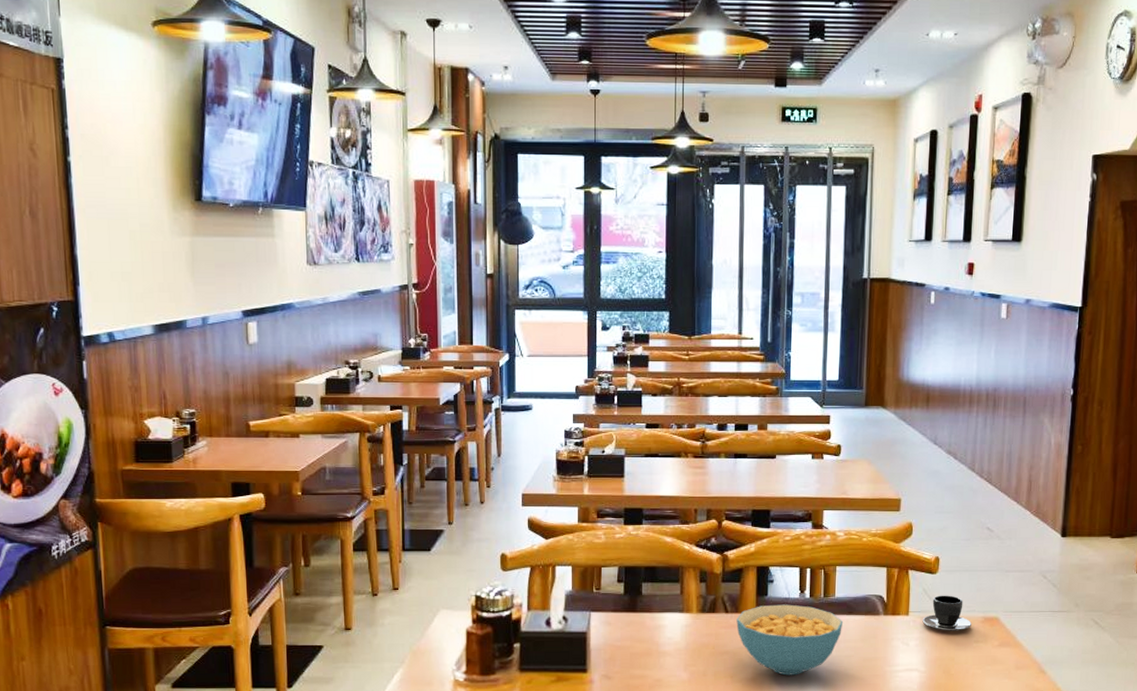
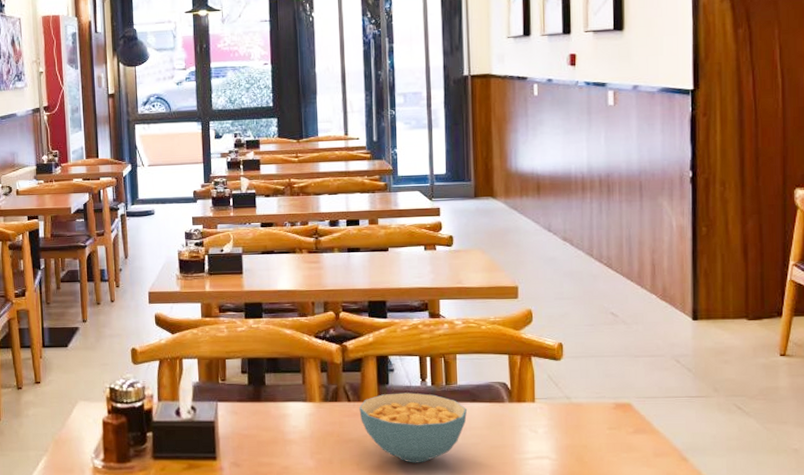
teacup: present [922,595,971,631] -> none [550,381,602,418]

